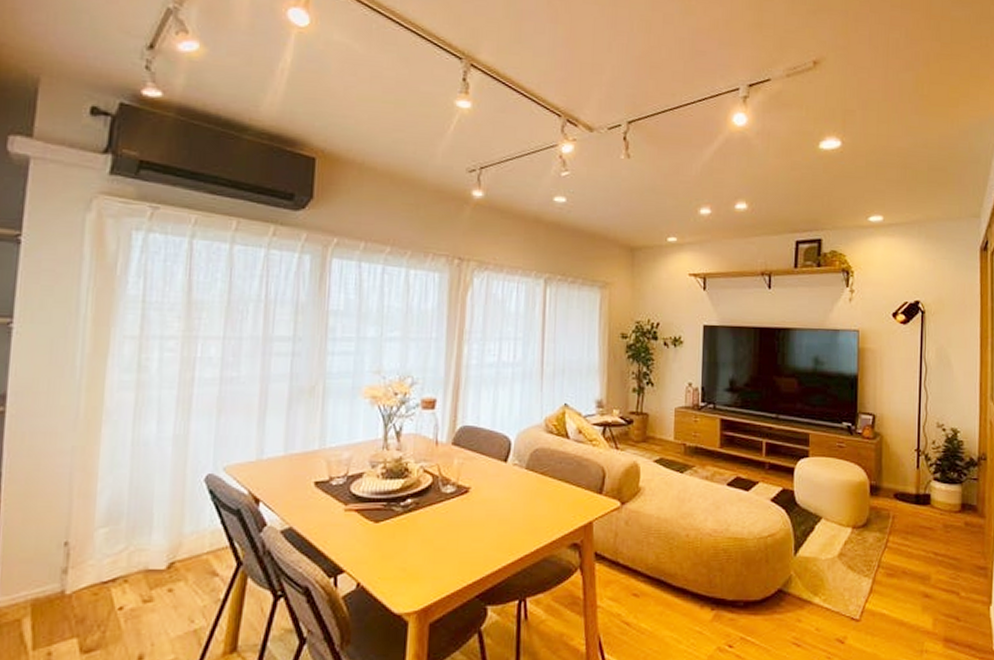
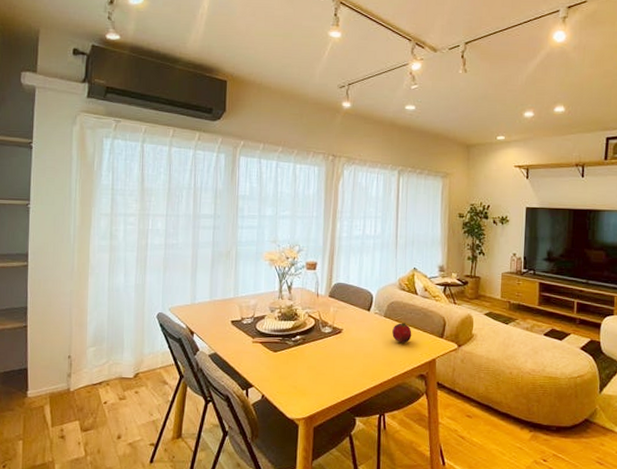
fruit: none [536,476,562,502] -> present [392,323,412,343]

